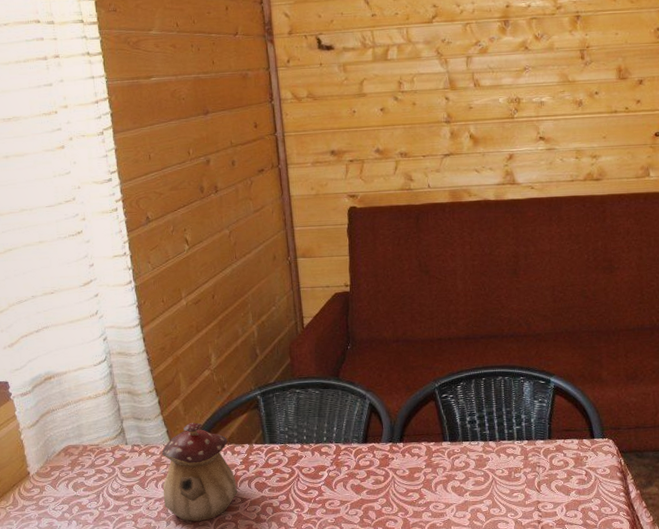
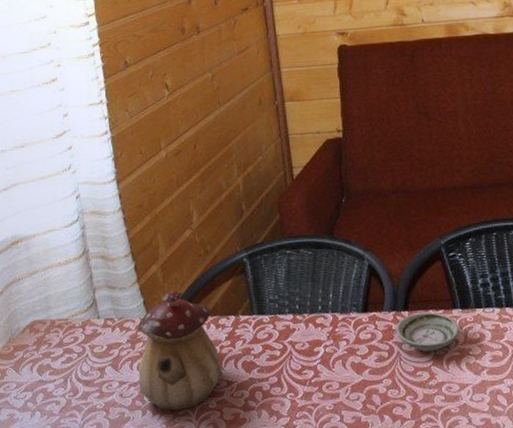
saucer: none [391,444,447,477] -> present [395,312,460,352]

